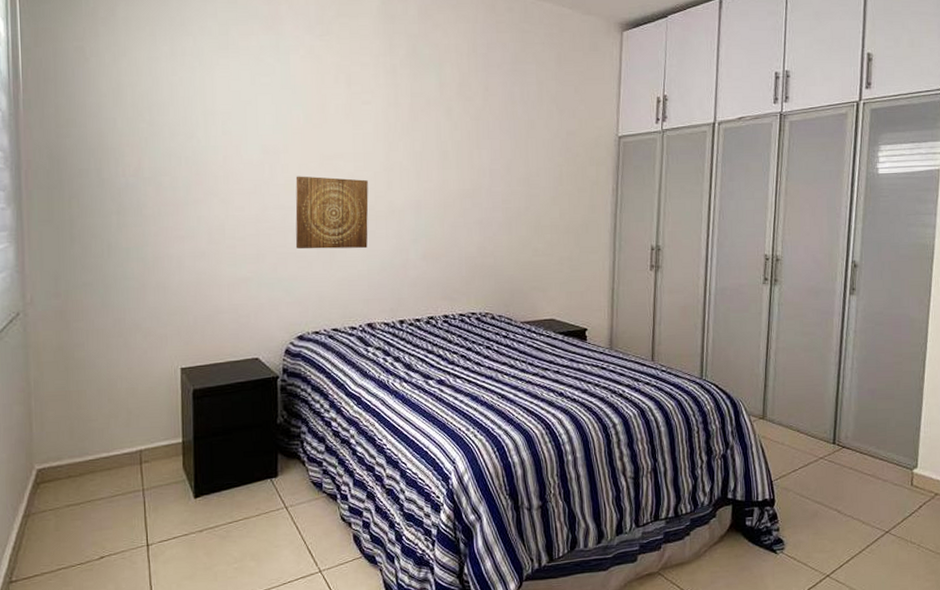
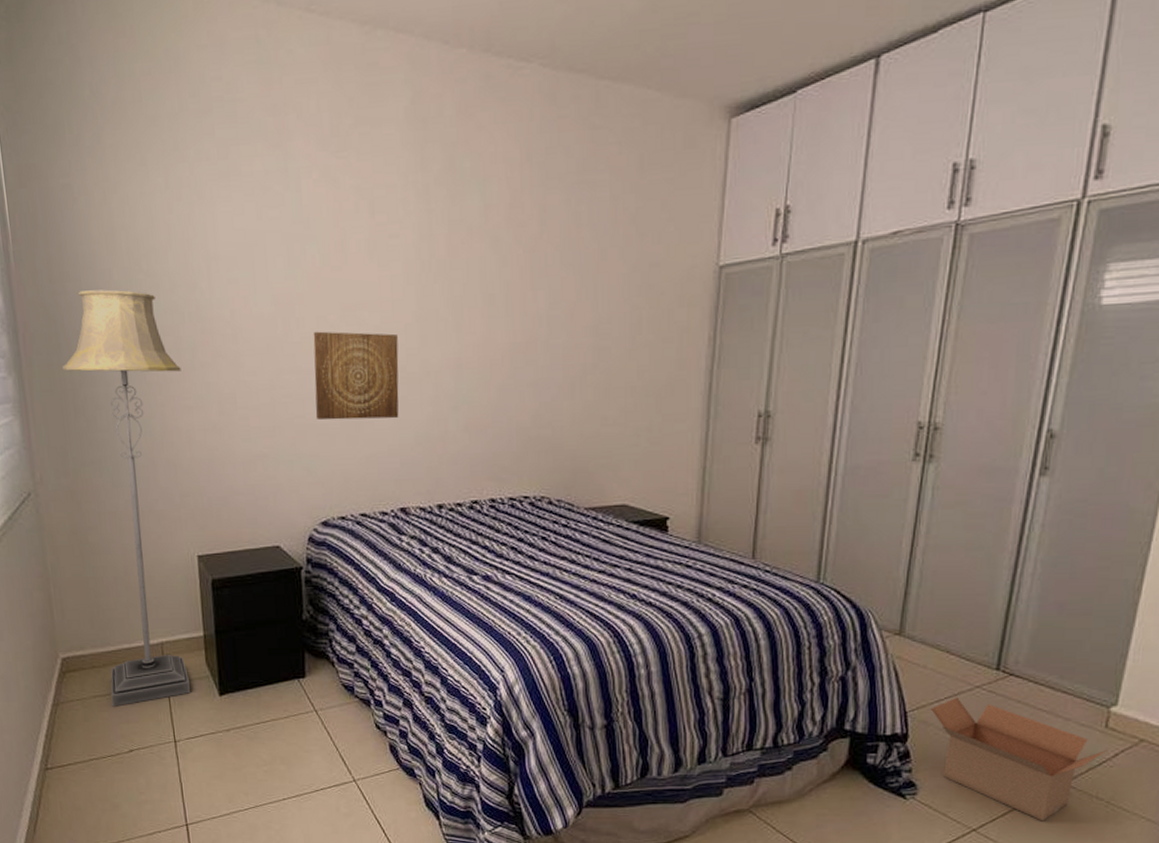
floor lamp: none [62,135,176,515] -> present [62,289,190,707]
cardboard box: none [790,467,914,565] -> present [931,697,1107,822]

